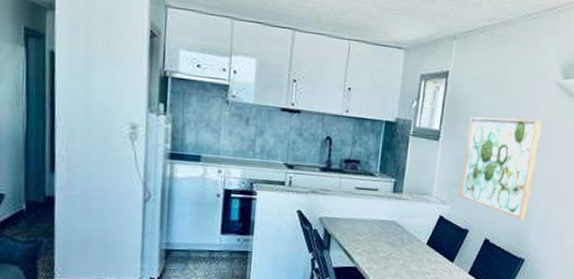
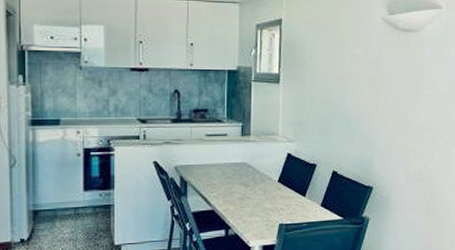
wall art: present [459,116,542,220] -> none [304,55,374,150]

